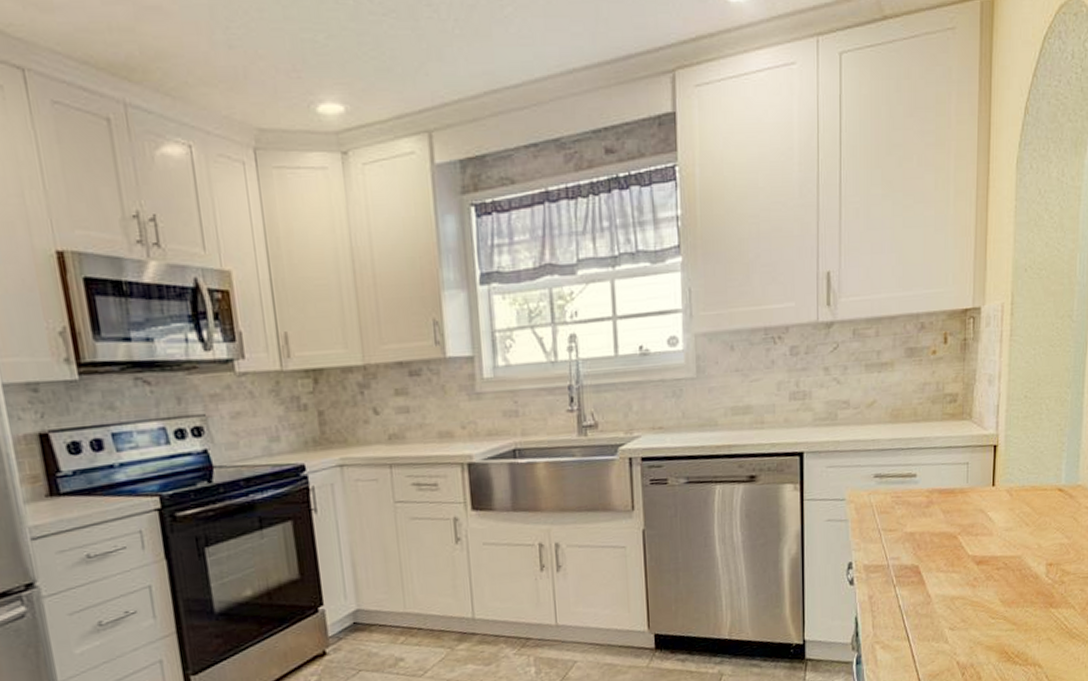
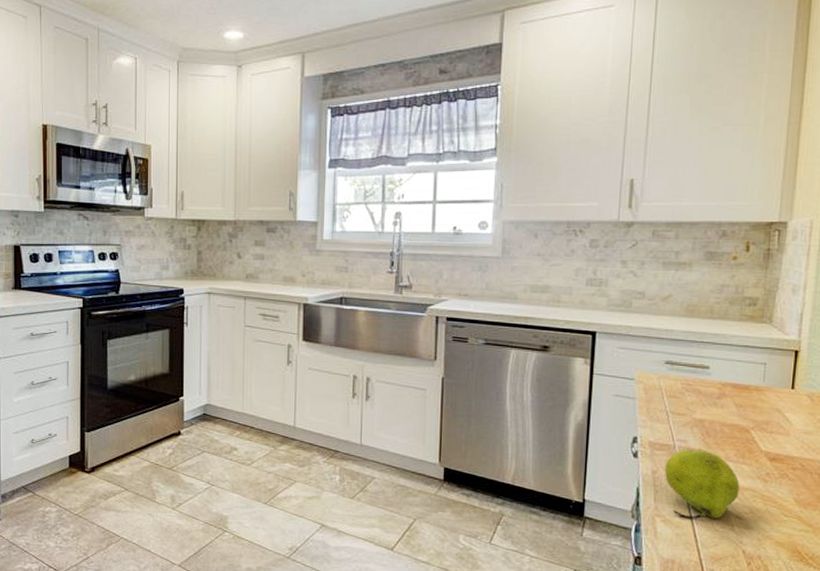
fruit: none [880,564,951,640] -> present [664,449,740,519]

